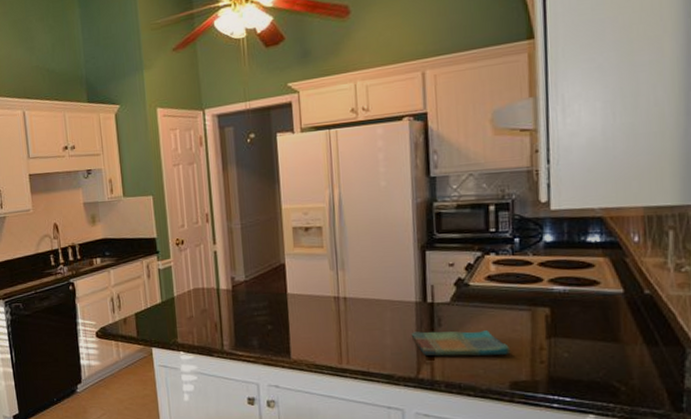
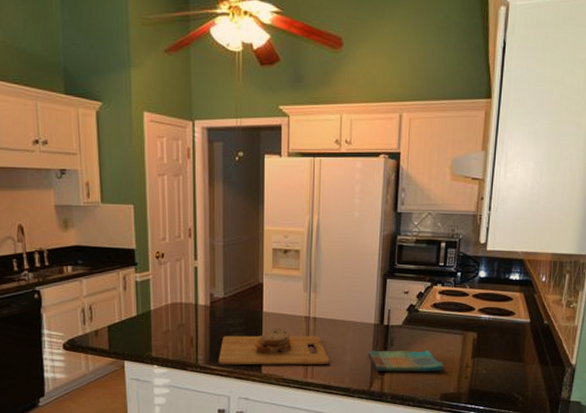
cutting board: none [244,310,366,351] -> present [218,328,329,365]

